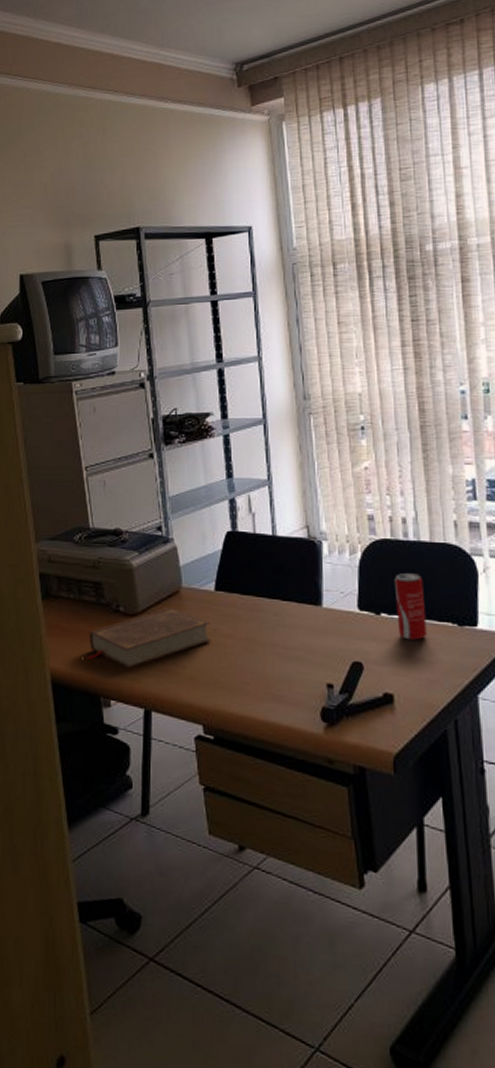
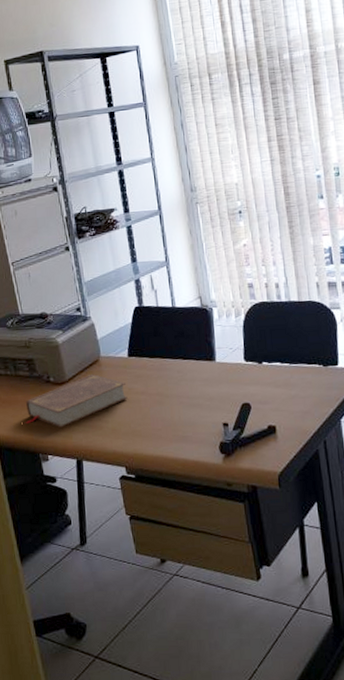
beverage can: present [394,572,427,640] -> none [271,327,300,382]

